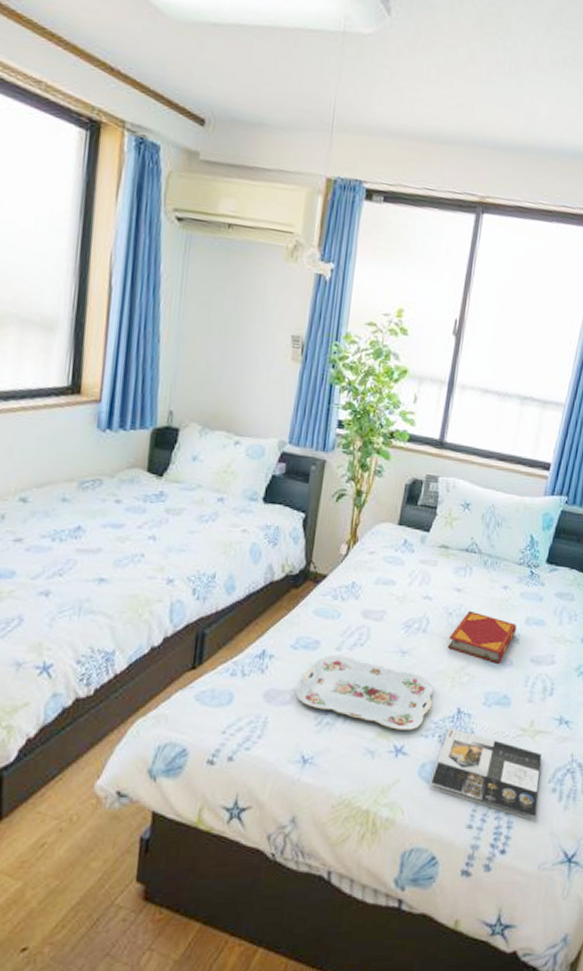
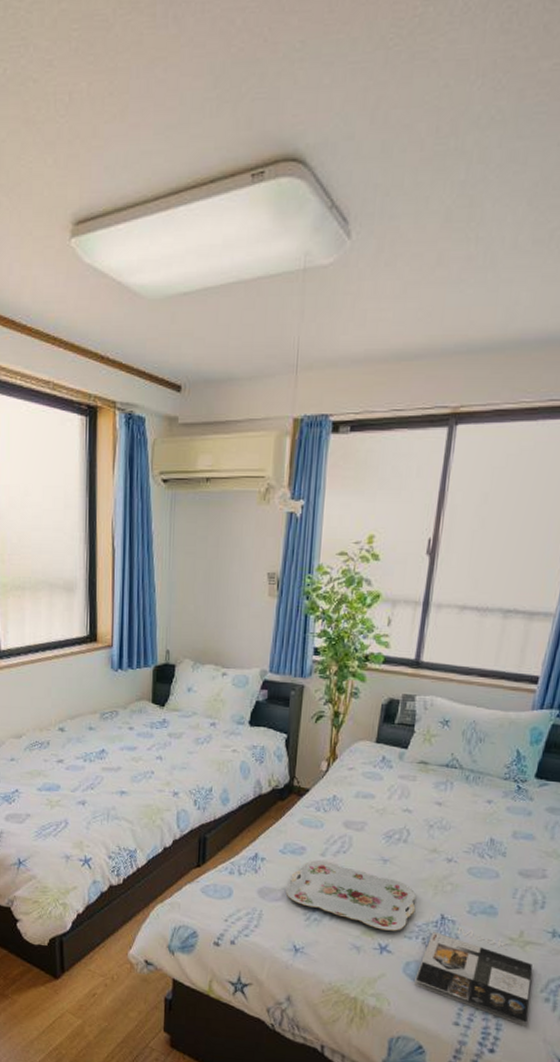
hardback book: present [447,610,517,664] -> none [428,823,502,875]

